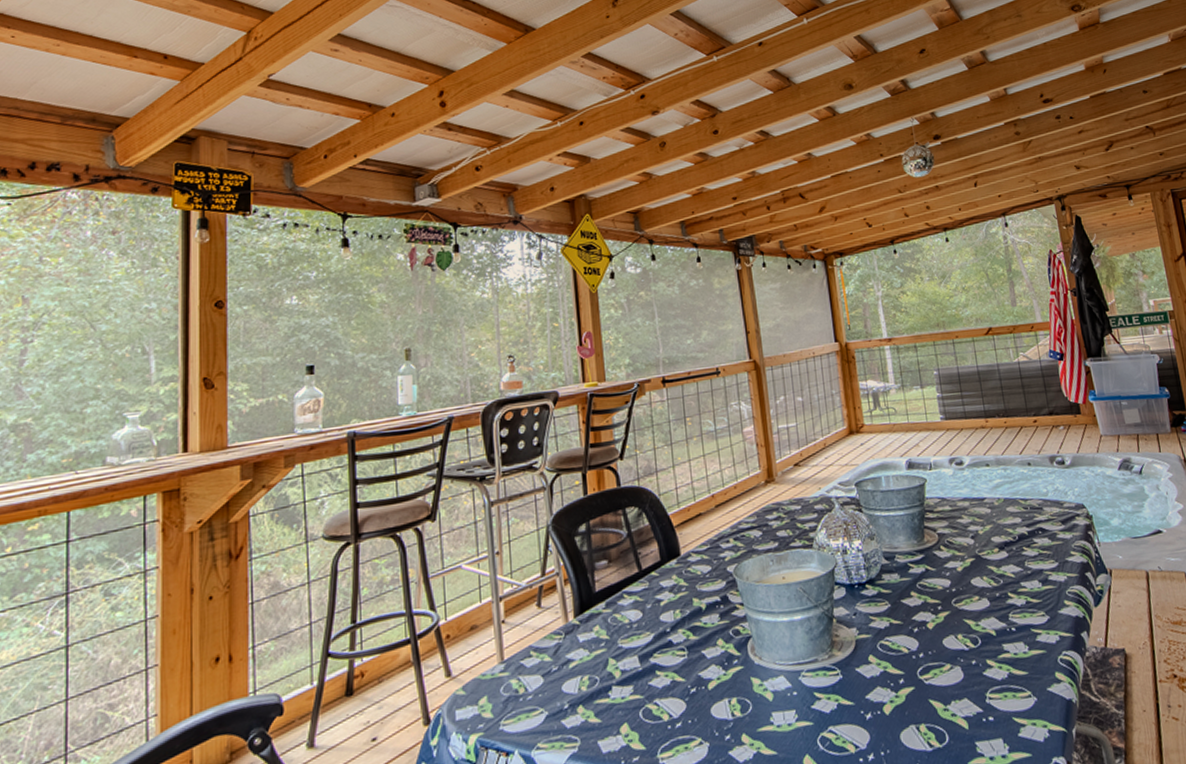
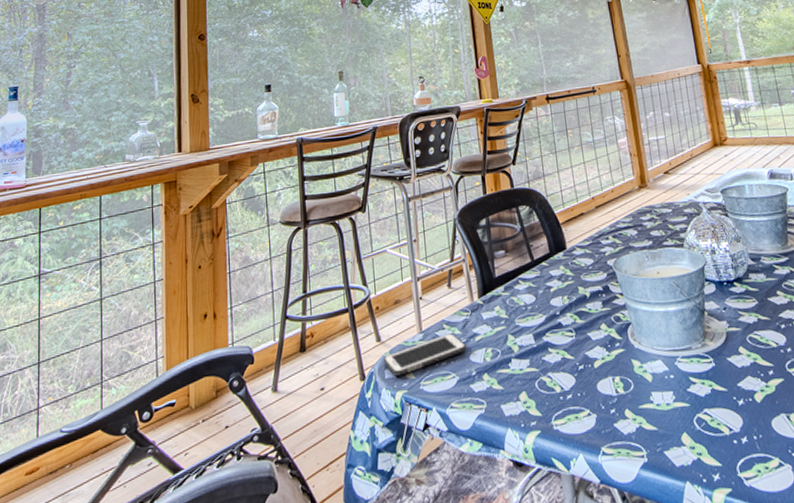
cell phone: none [453,661,558,717] -> present [383,333,467,376]

